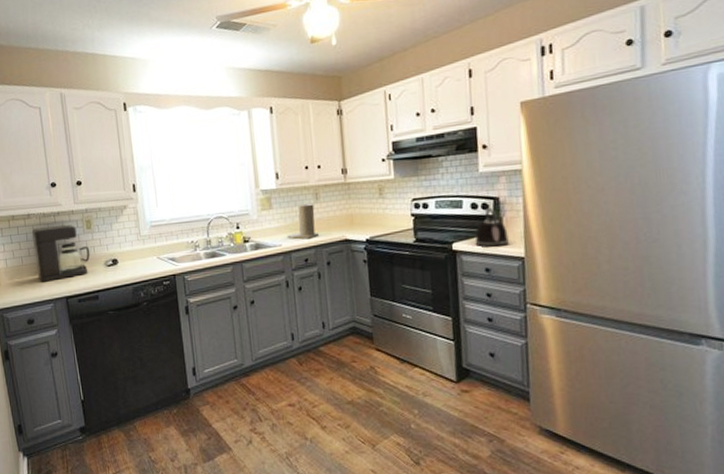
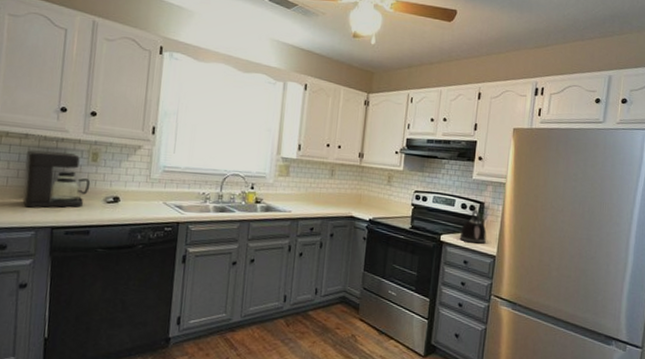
paper towel: present [287,203,320,240] -> none [298,177,329,211]

